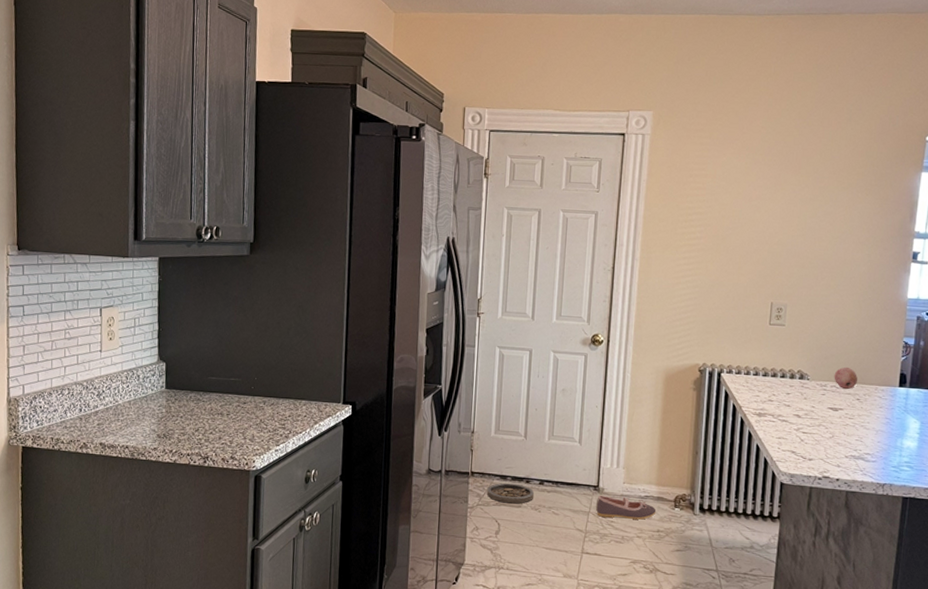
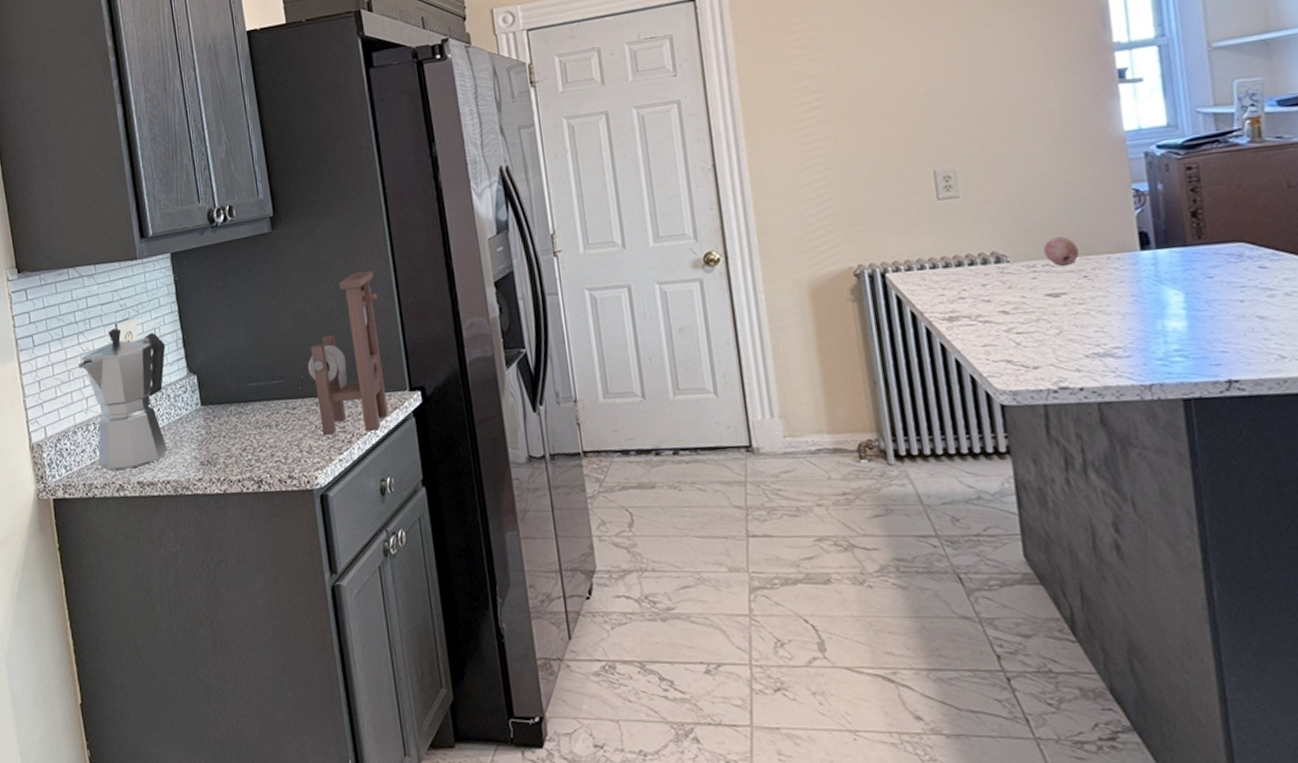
moka pot: none [62,312,142,431] -> present [78,328,168,470]
paper towel holder: none [261,301,330,431] -> present [307,271,388,435]
pet bowl: present [486,482,534,504] -> none [606,458,669,486]
shoe: present [595,495,657,520] -> none [752,455,837,486]

